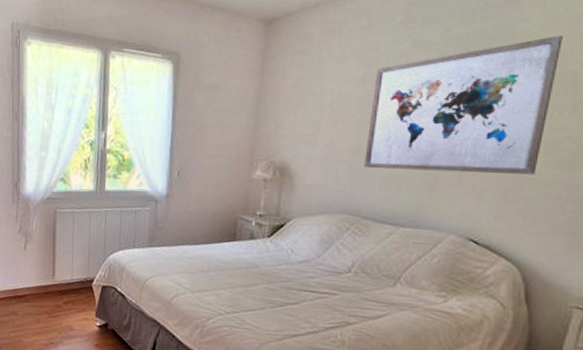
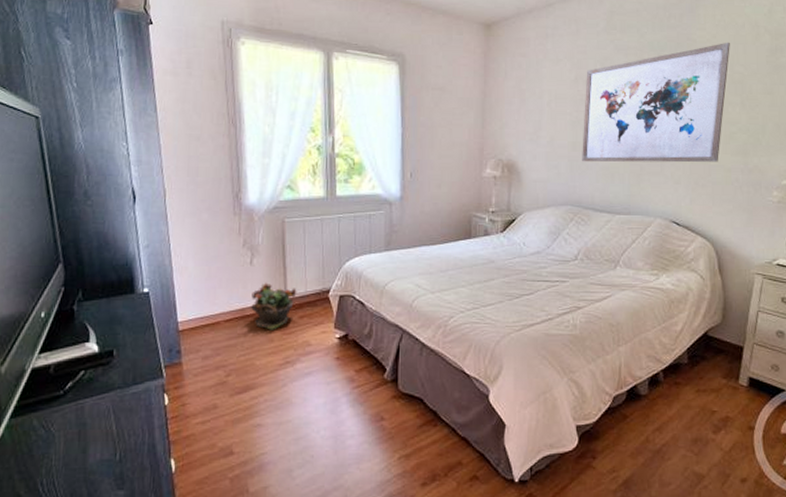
potted plant: none [22,267,64,312] -> present [251,282,297,330]

